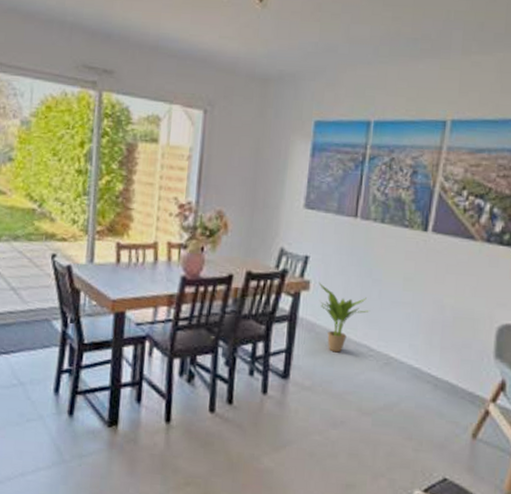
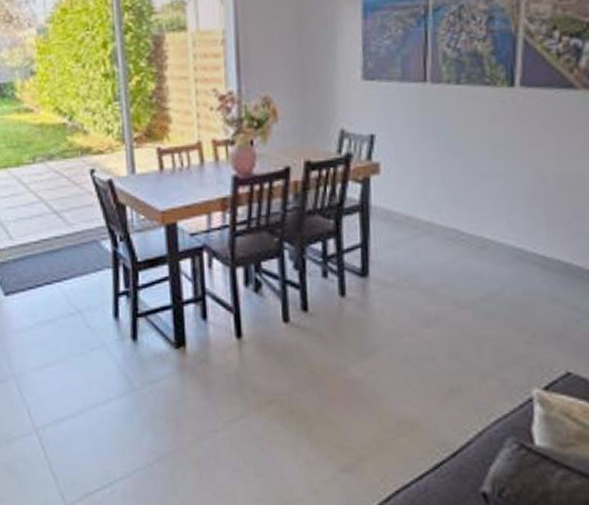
potted plant: present [318,282,369,353] -> none [390,162,454,241]

